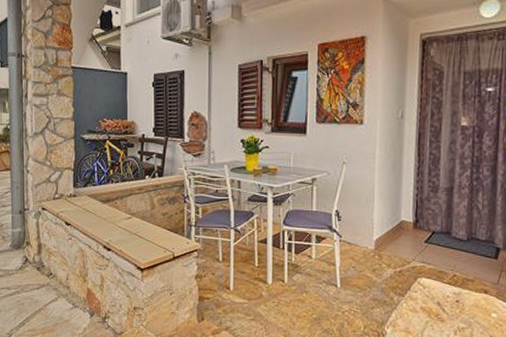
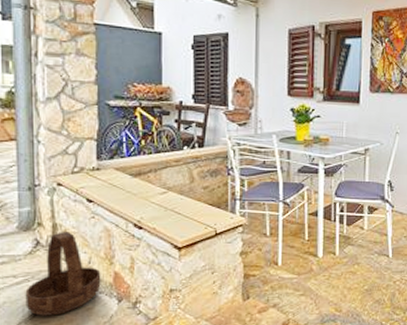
basket: none [16,250,77,325] -> present [25,230,101,316]

